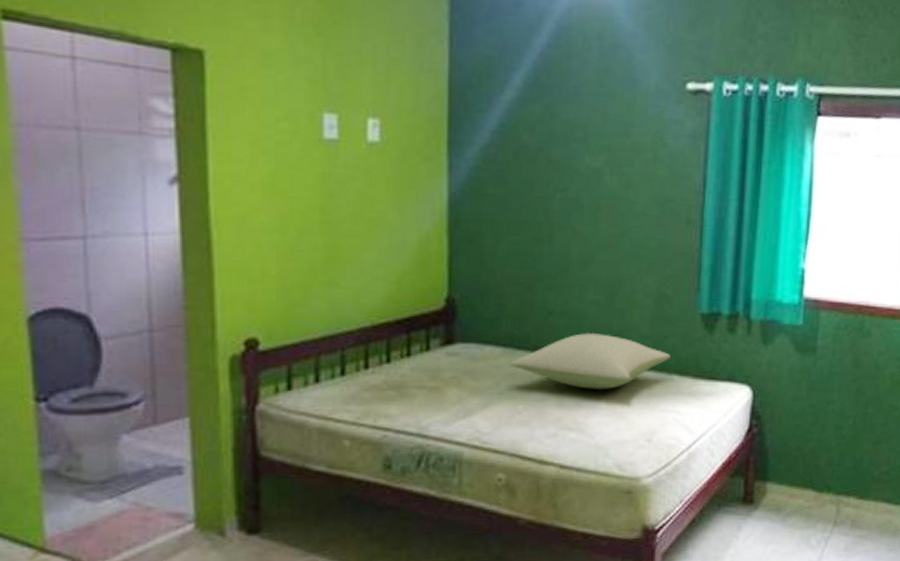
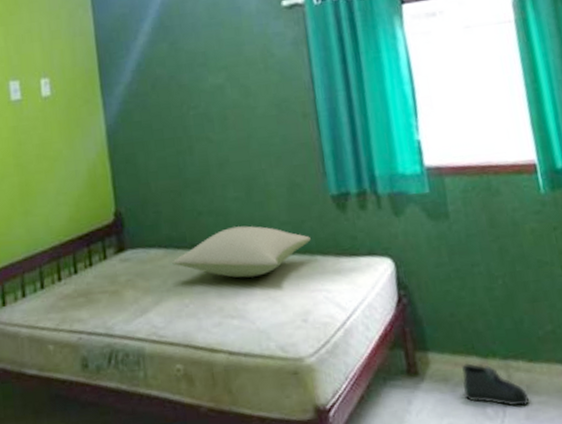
shoe: none [793,496,851,538] -> present [462,363,529,406]

